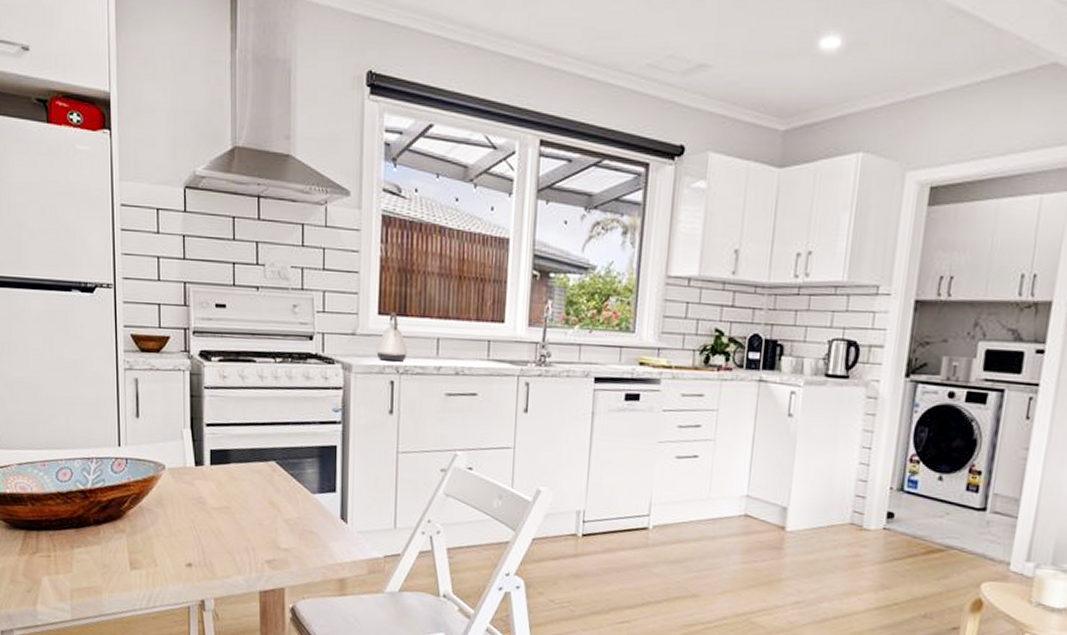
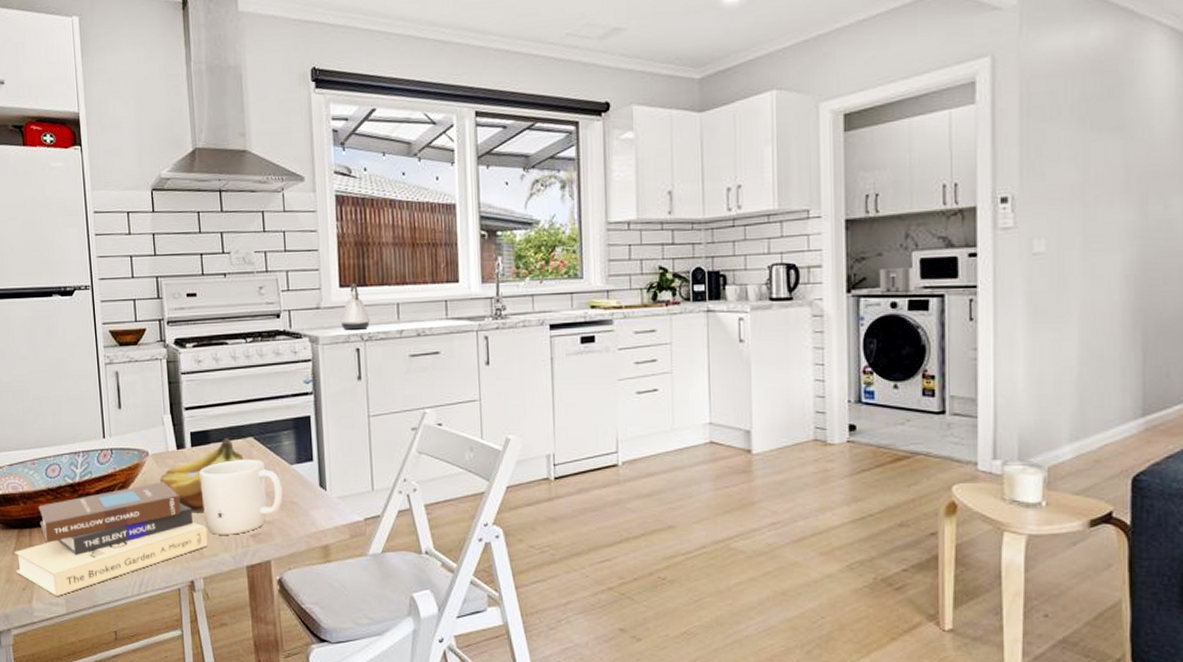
books: none [20,497,221,602] -> present [15,482,208,596]
fruit: none [175,459,264,533] -> present [159,438,244,513]
mug: none [217,482,302,559] -> present [199,458,283,535]

